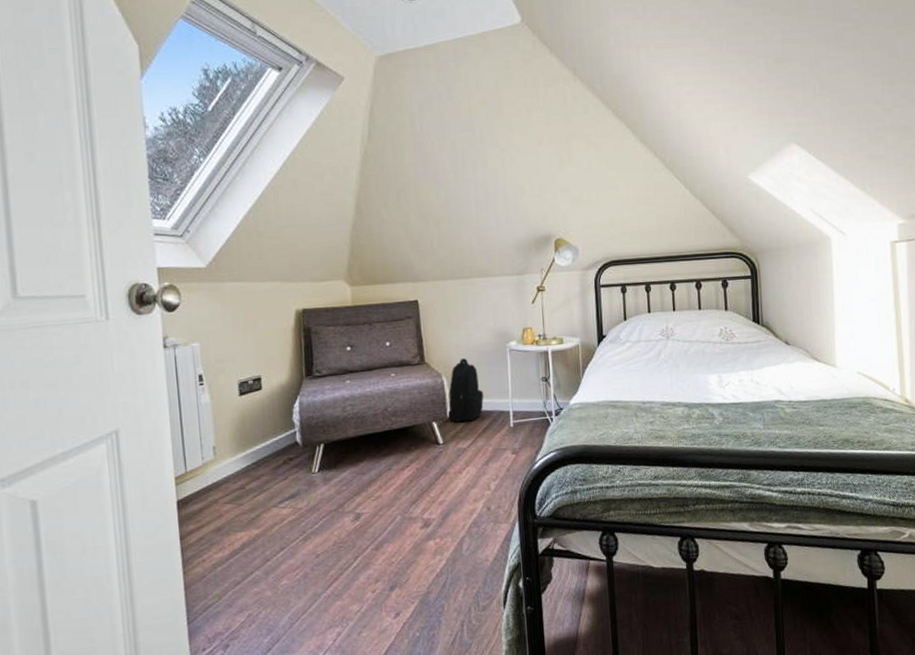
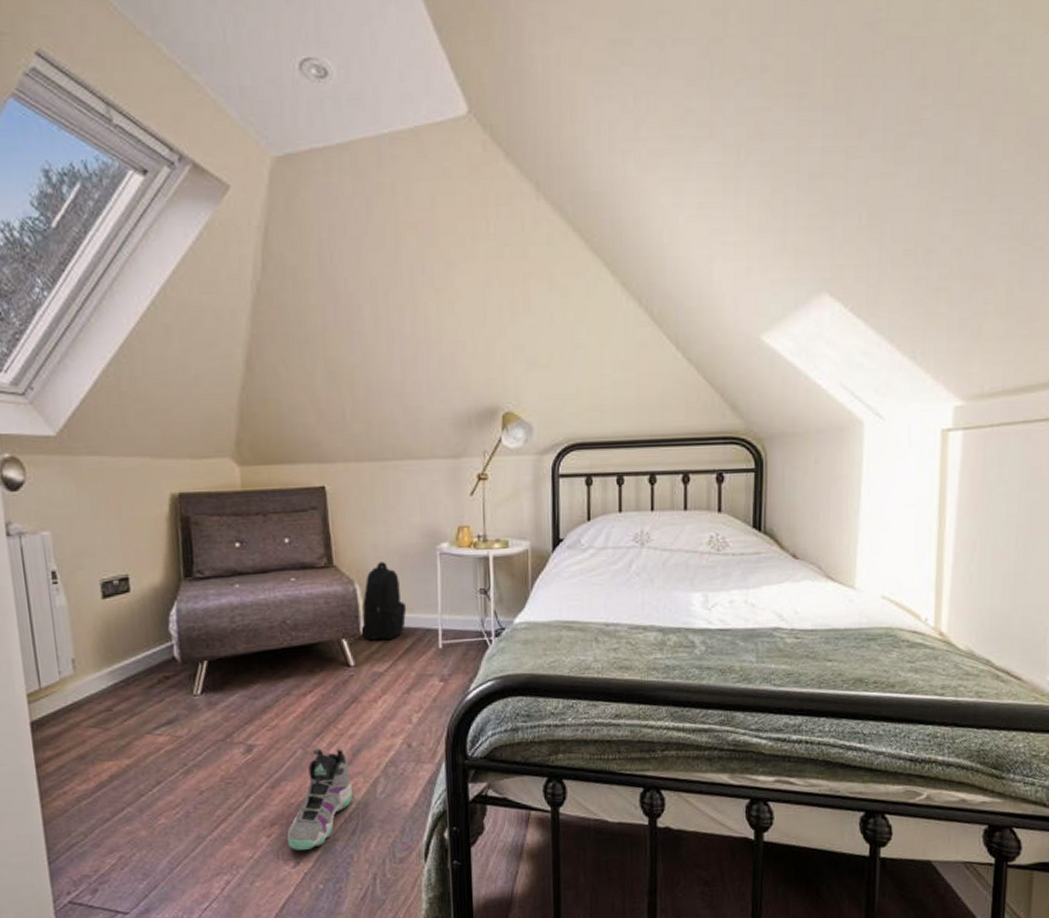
sneaker: none [388,513,444,603] -> present [287,748,354,850]

